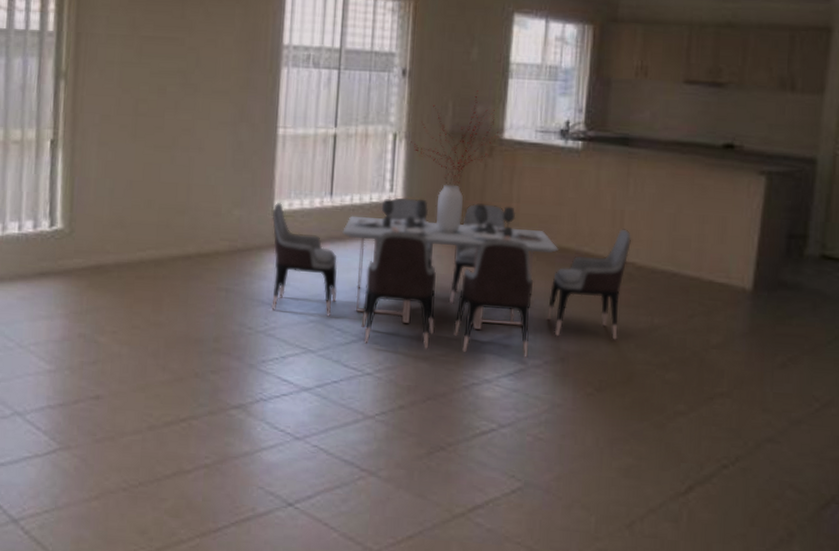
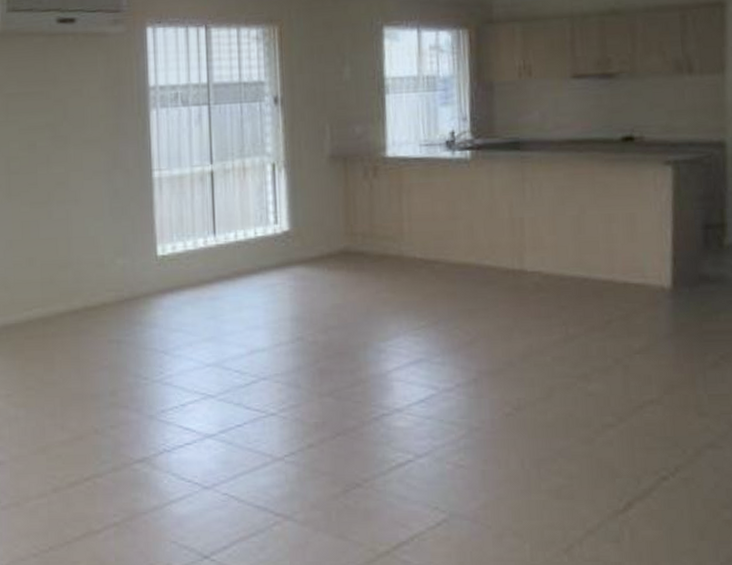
dining table: present [271,90,631,358] -> none [157,110,534,383]

